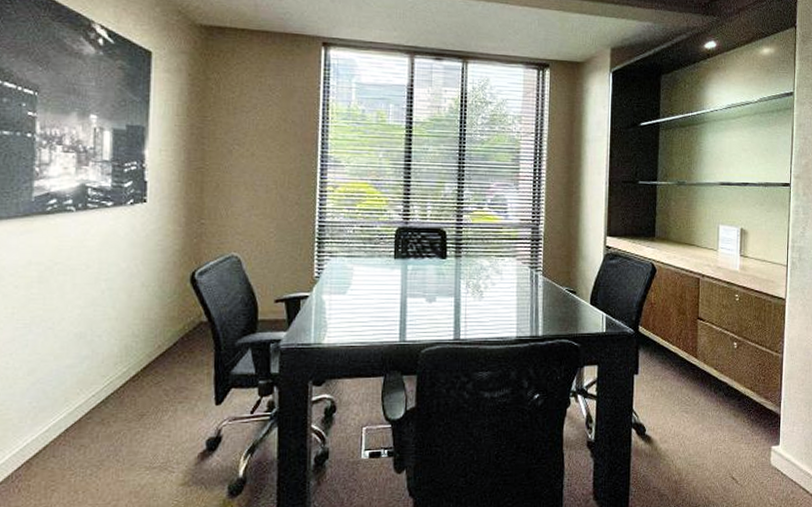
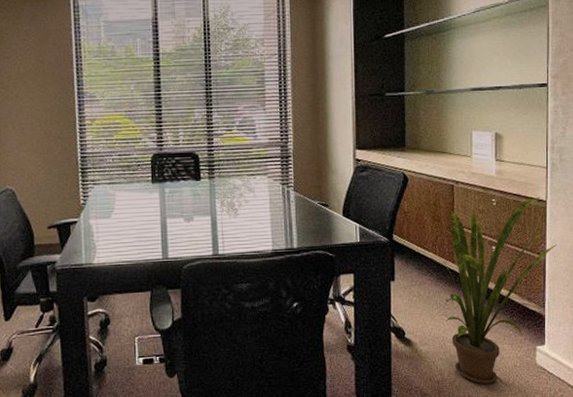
house plant: none [682,295,794,485] -> present [439,197,557,385]

